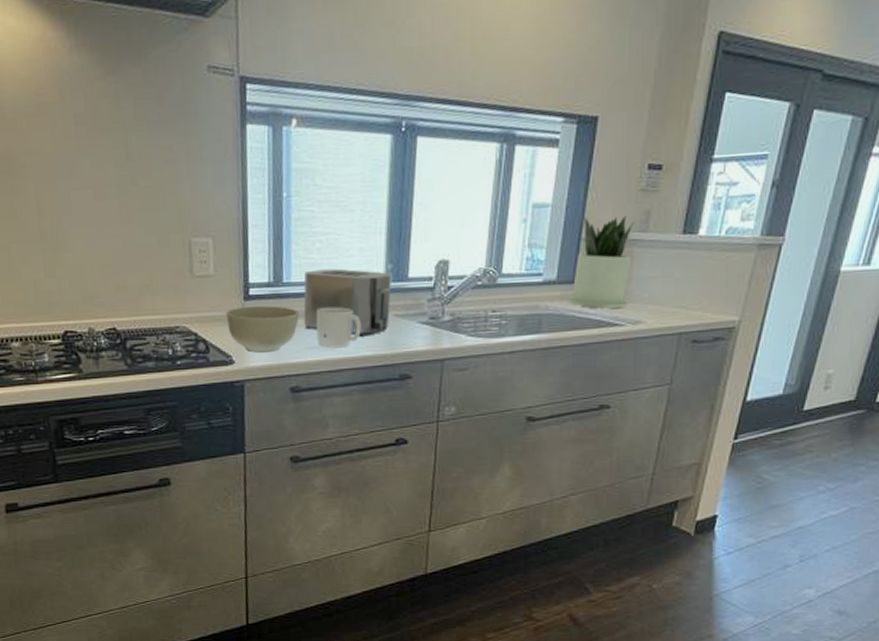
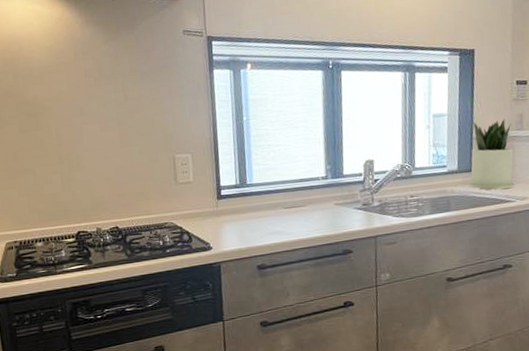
bowl: present [225,305,299,353] -> none [203,202,261,240]
toaster: present [303,268,392,337] -> none [263,171,332,222]
mug: present [316,307,361,349] -> none [274,200,310,233]

